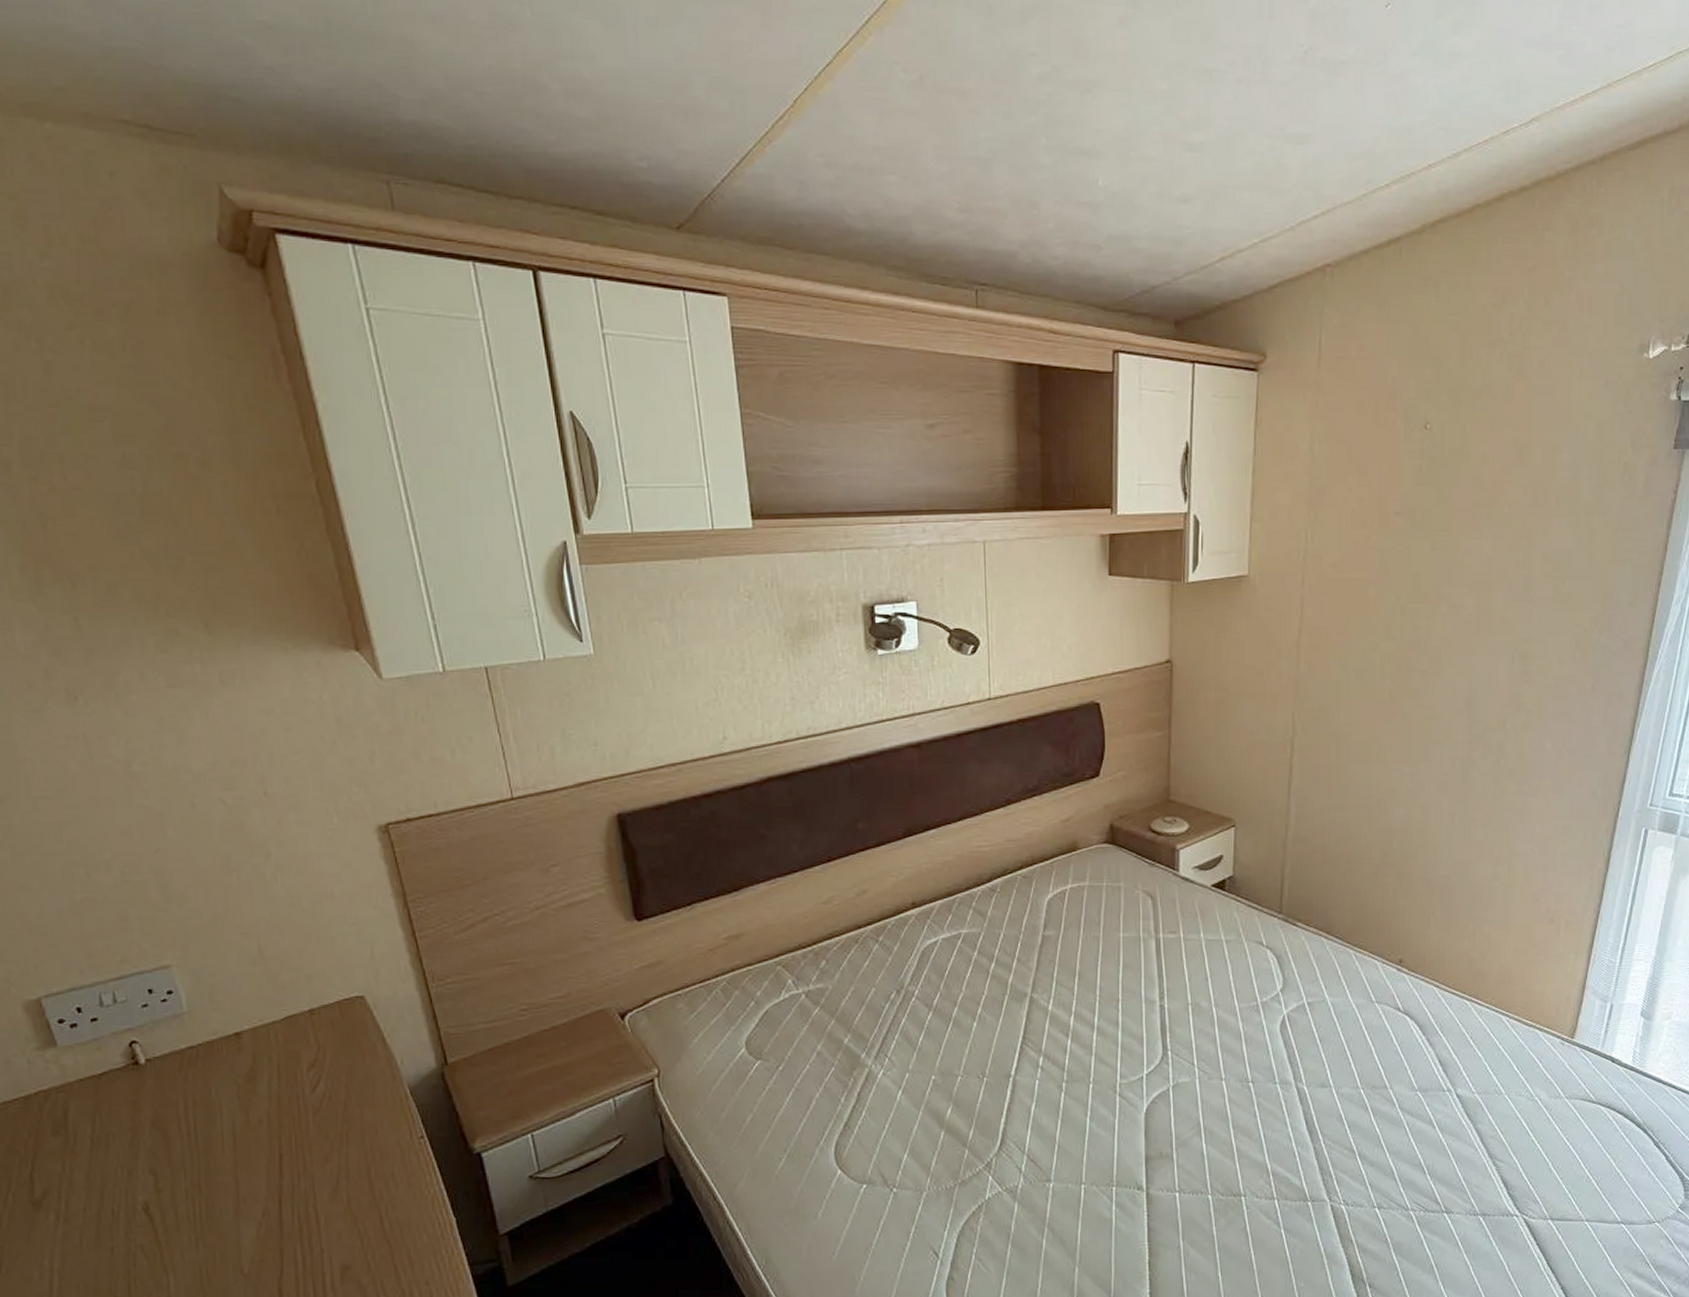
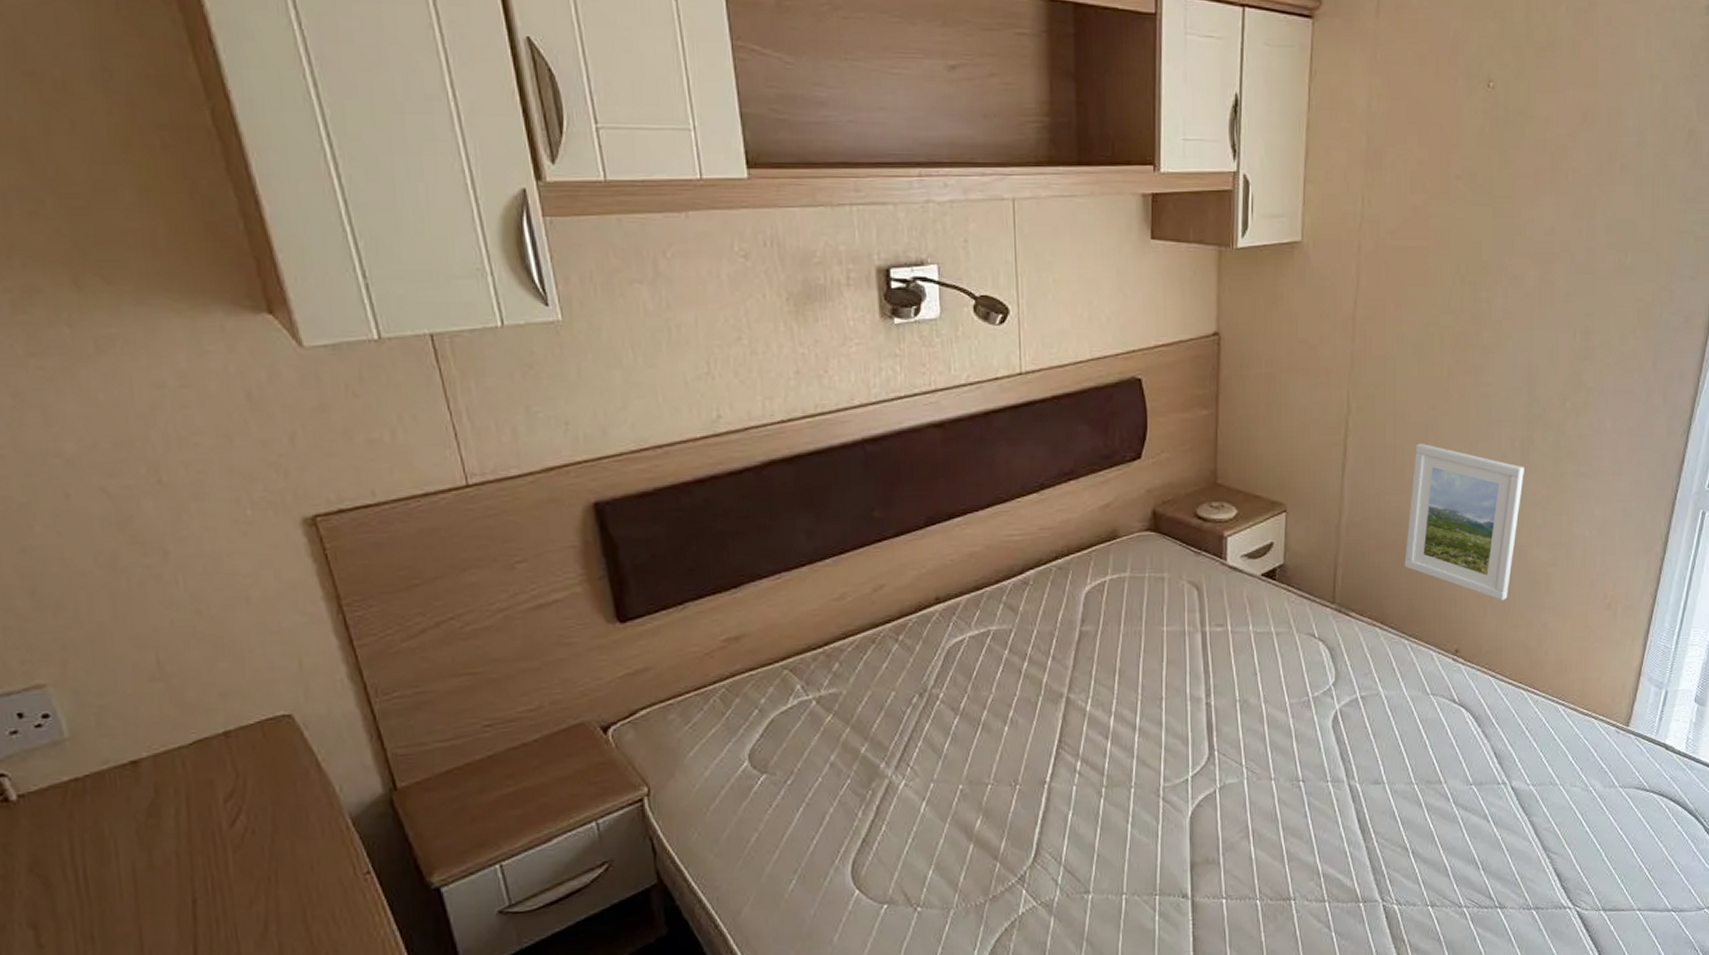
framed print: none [1349,762,1465,913] -> present [1404,443,1524,600]

